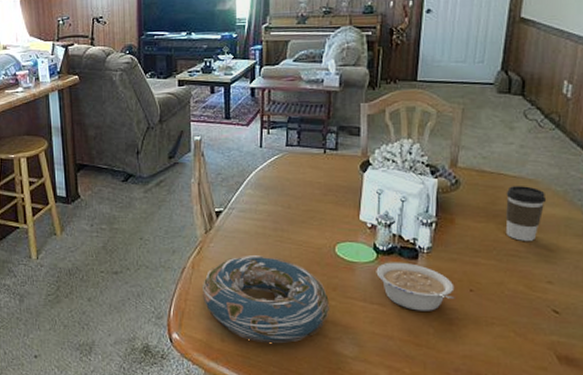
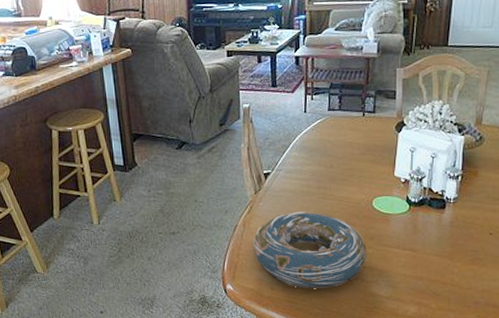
legume: present [376,262,455,311] -> none [408,212,476,254]

